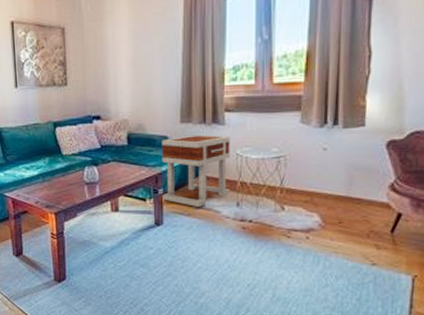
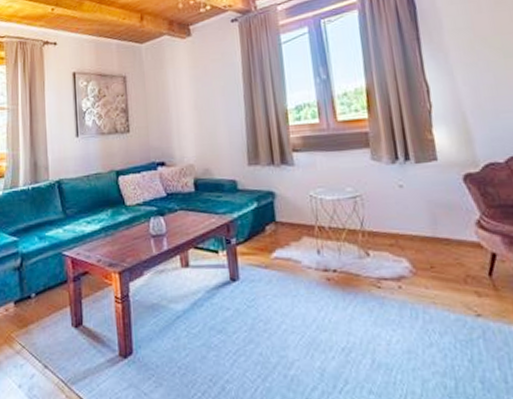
side table: present [162,134,230,207] -> none [230,177,308,257]

